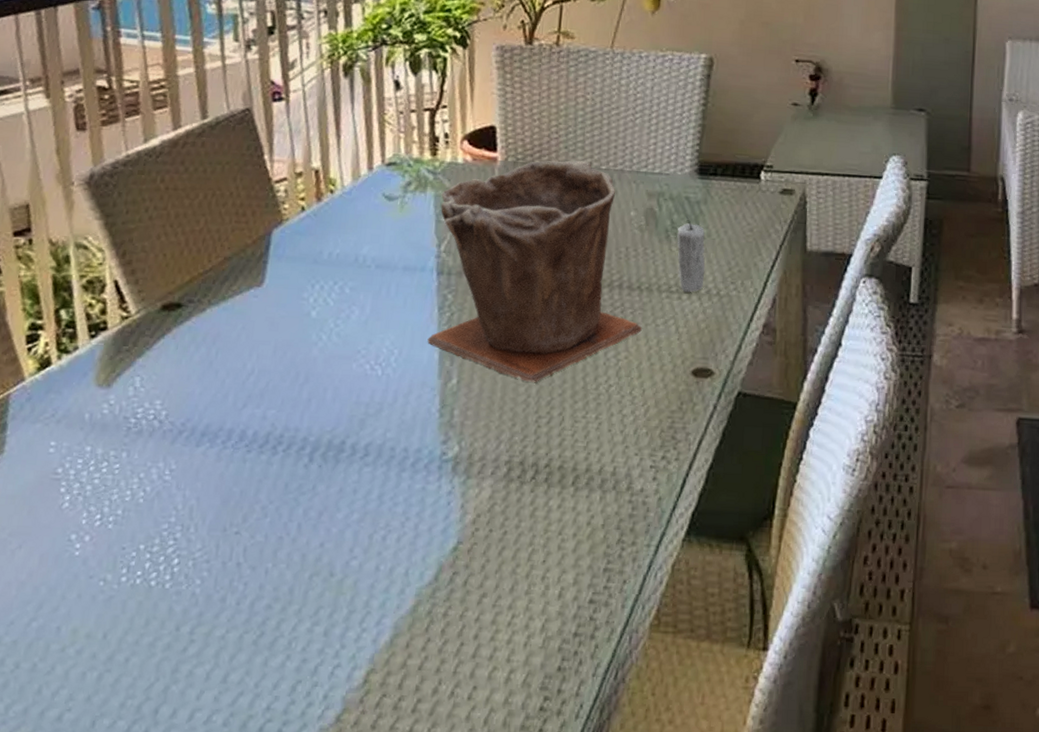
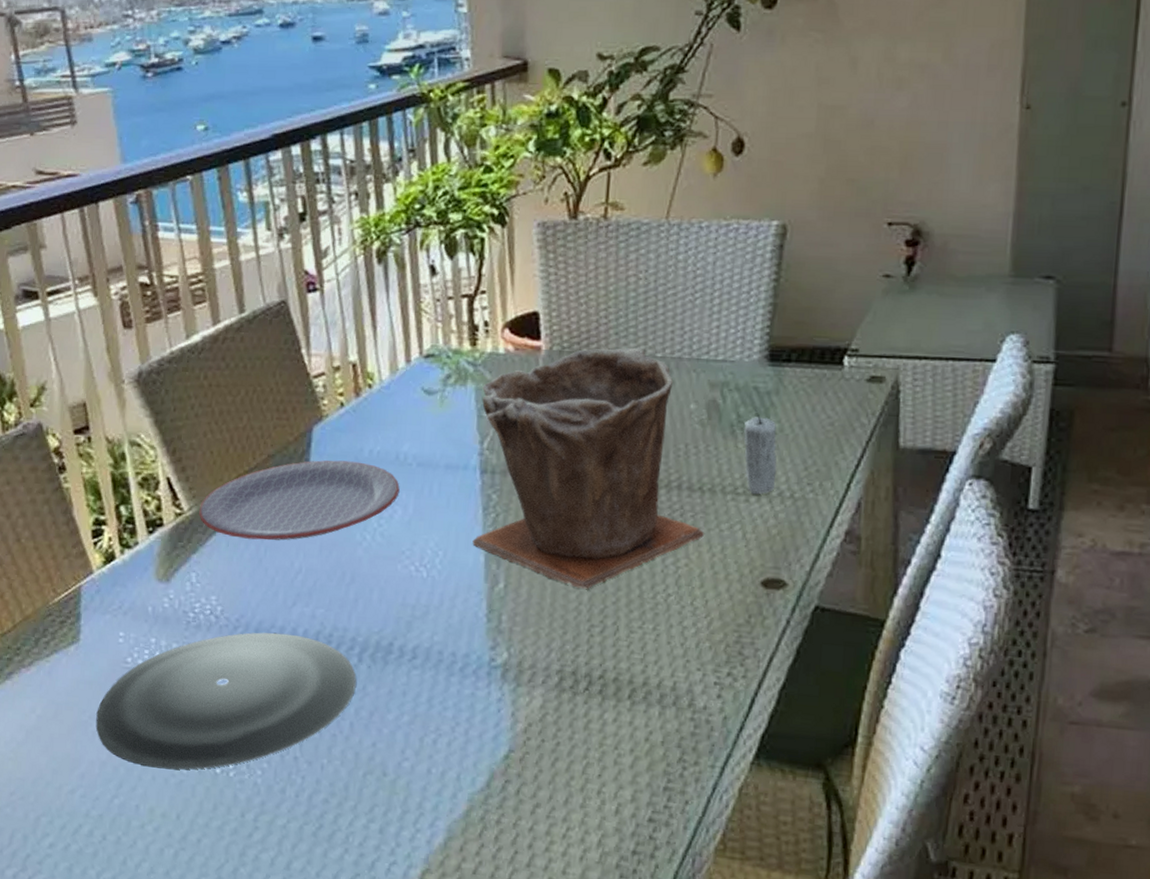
plate: none [15,435,307,585] -> present [95,632,356,770]
plate: none [147,262,358,342] -> present [199,460,400,541]

